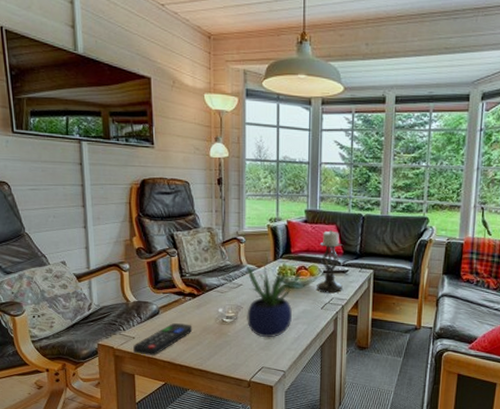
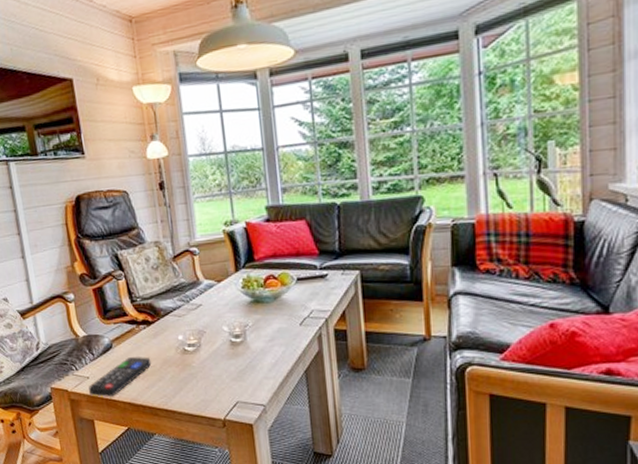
potted plant: present [245,263,302,338] -> none [202,278,271,366]
candle holder: present [317,230,343,294] -> none [287,227,323,306]

